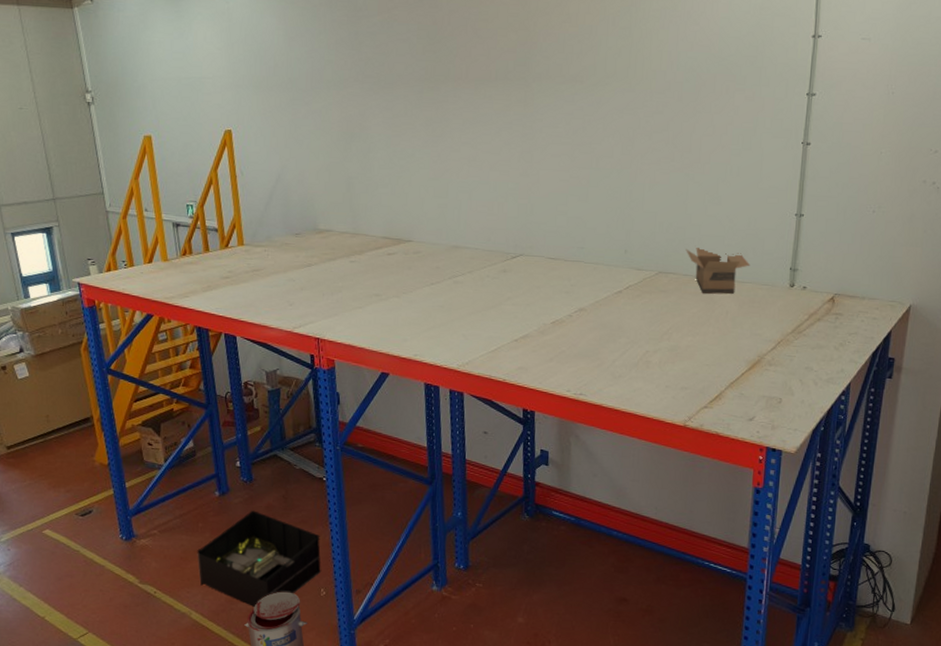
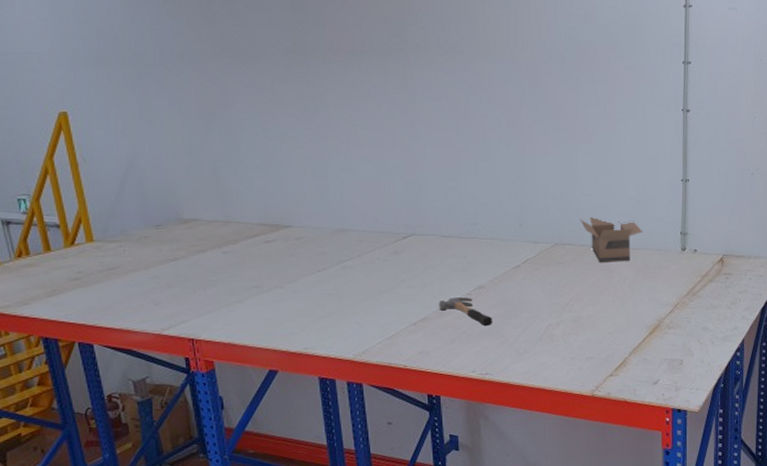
claw hammer: none [540,318,592,348] -> present [439,297,493,326]

